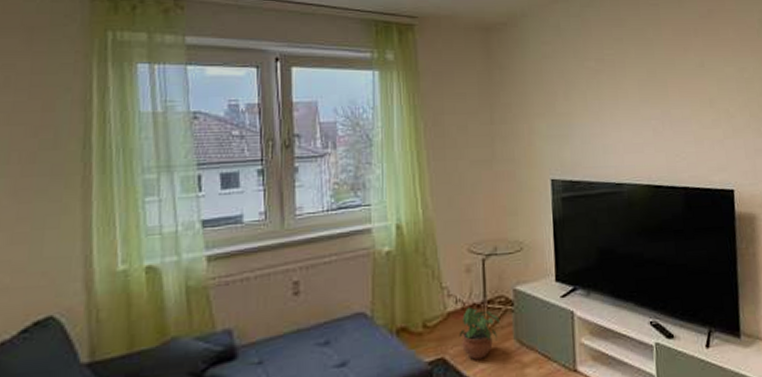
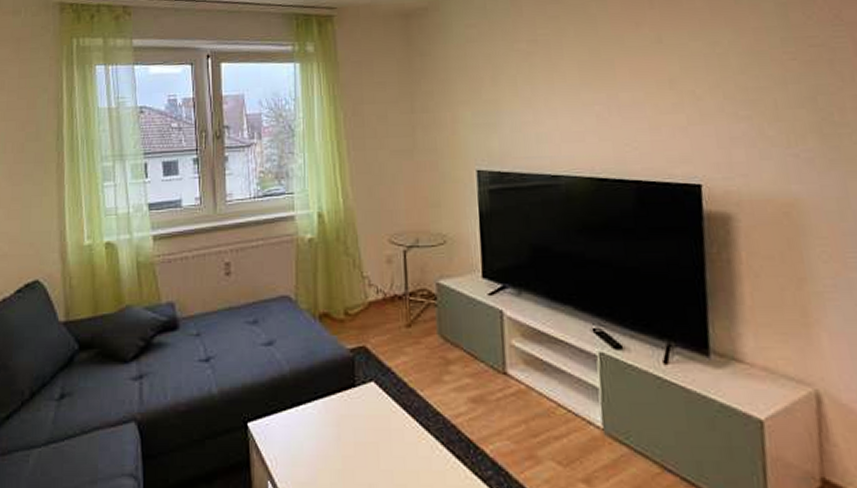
potted plant: present [459,307,501,360] -> none [380,298,423,351]

